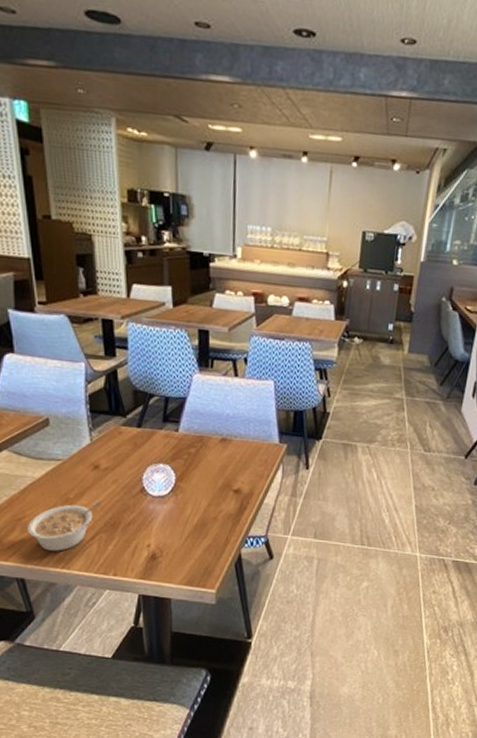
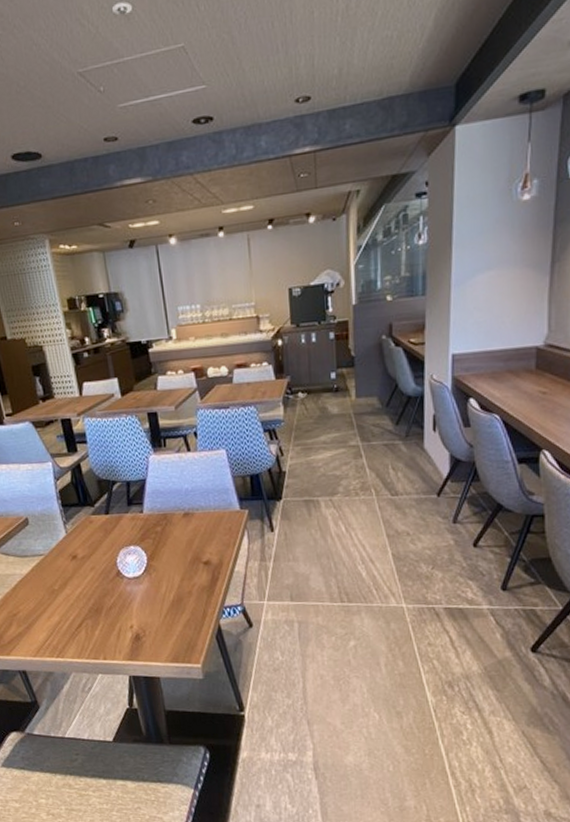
legume: present [28,501,102,551] -> none [22,589,84,642]

